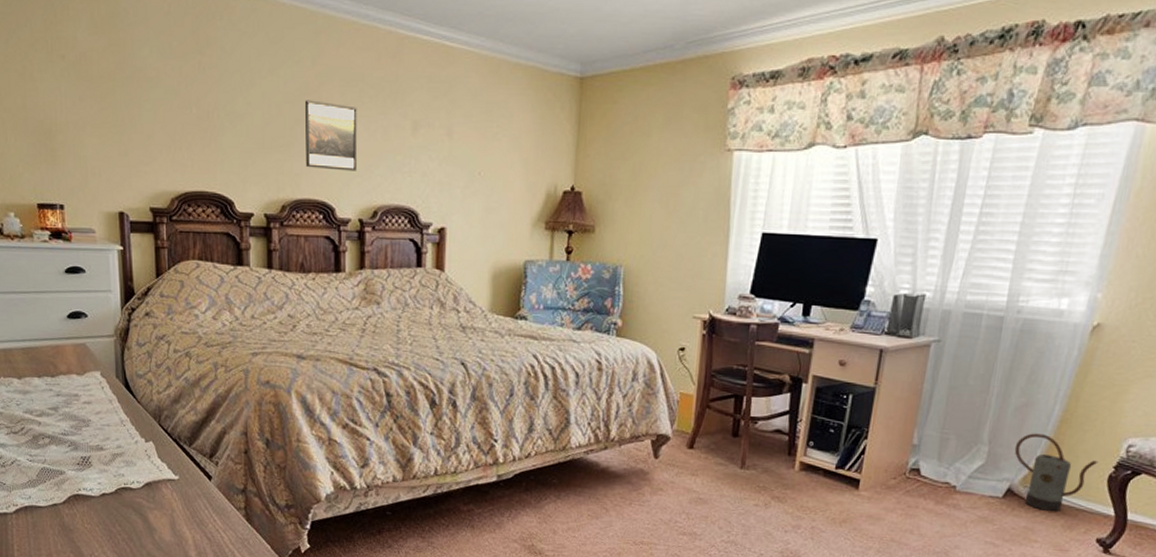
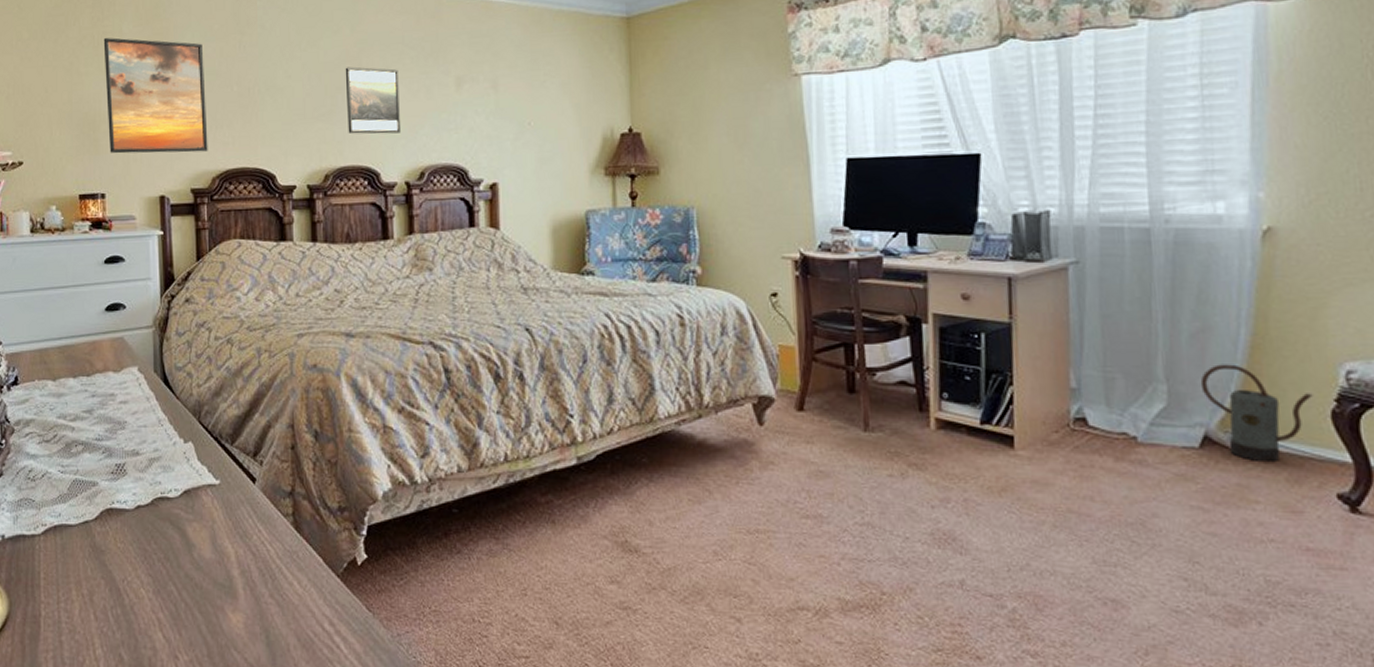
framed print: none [57,44,167,172] -> present [103,37,208,154]

